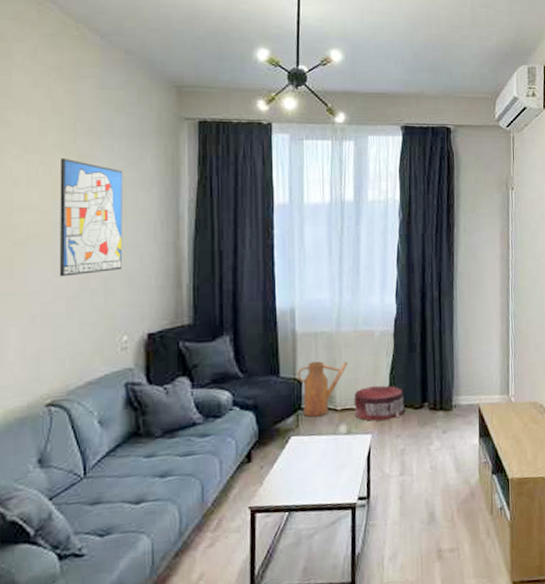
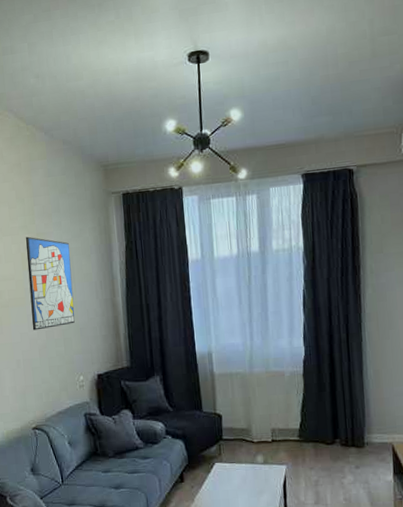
watering can: present [297,361,348,417] -> none [217,399,262,447]
pouf: present [353,385,406,421] -> none [268,421,318,454]

